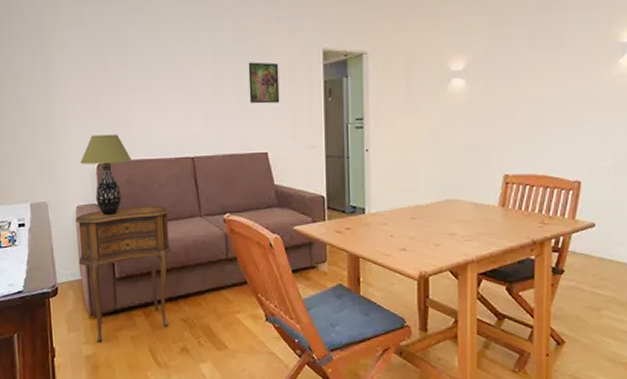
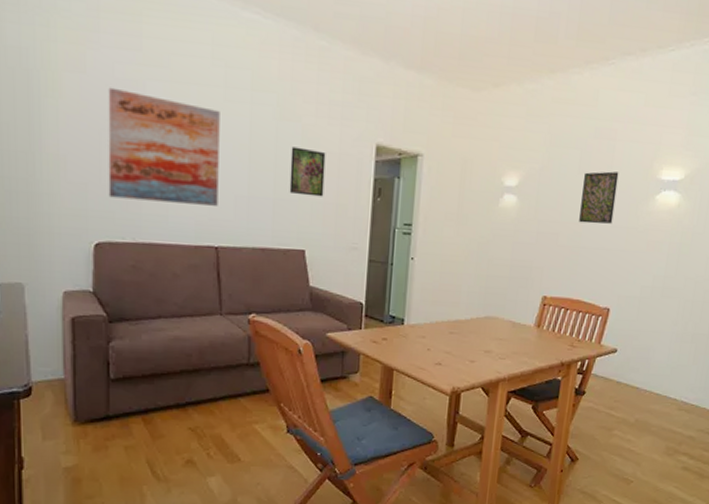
side table: present [75,206,172,342] -> none [61,297,184,452]
table lamp: present [80,134,132,215] -> none [72,207,140,305]
wall art: none [99,35,191,125] -> present [108,87,220,206]
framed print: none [534,41,573,97] -> present [579,171,619,224]

